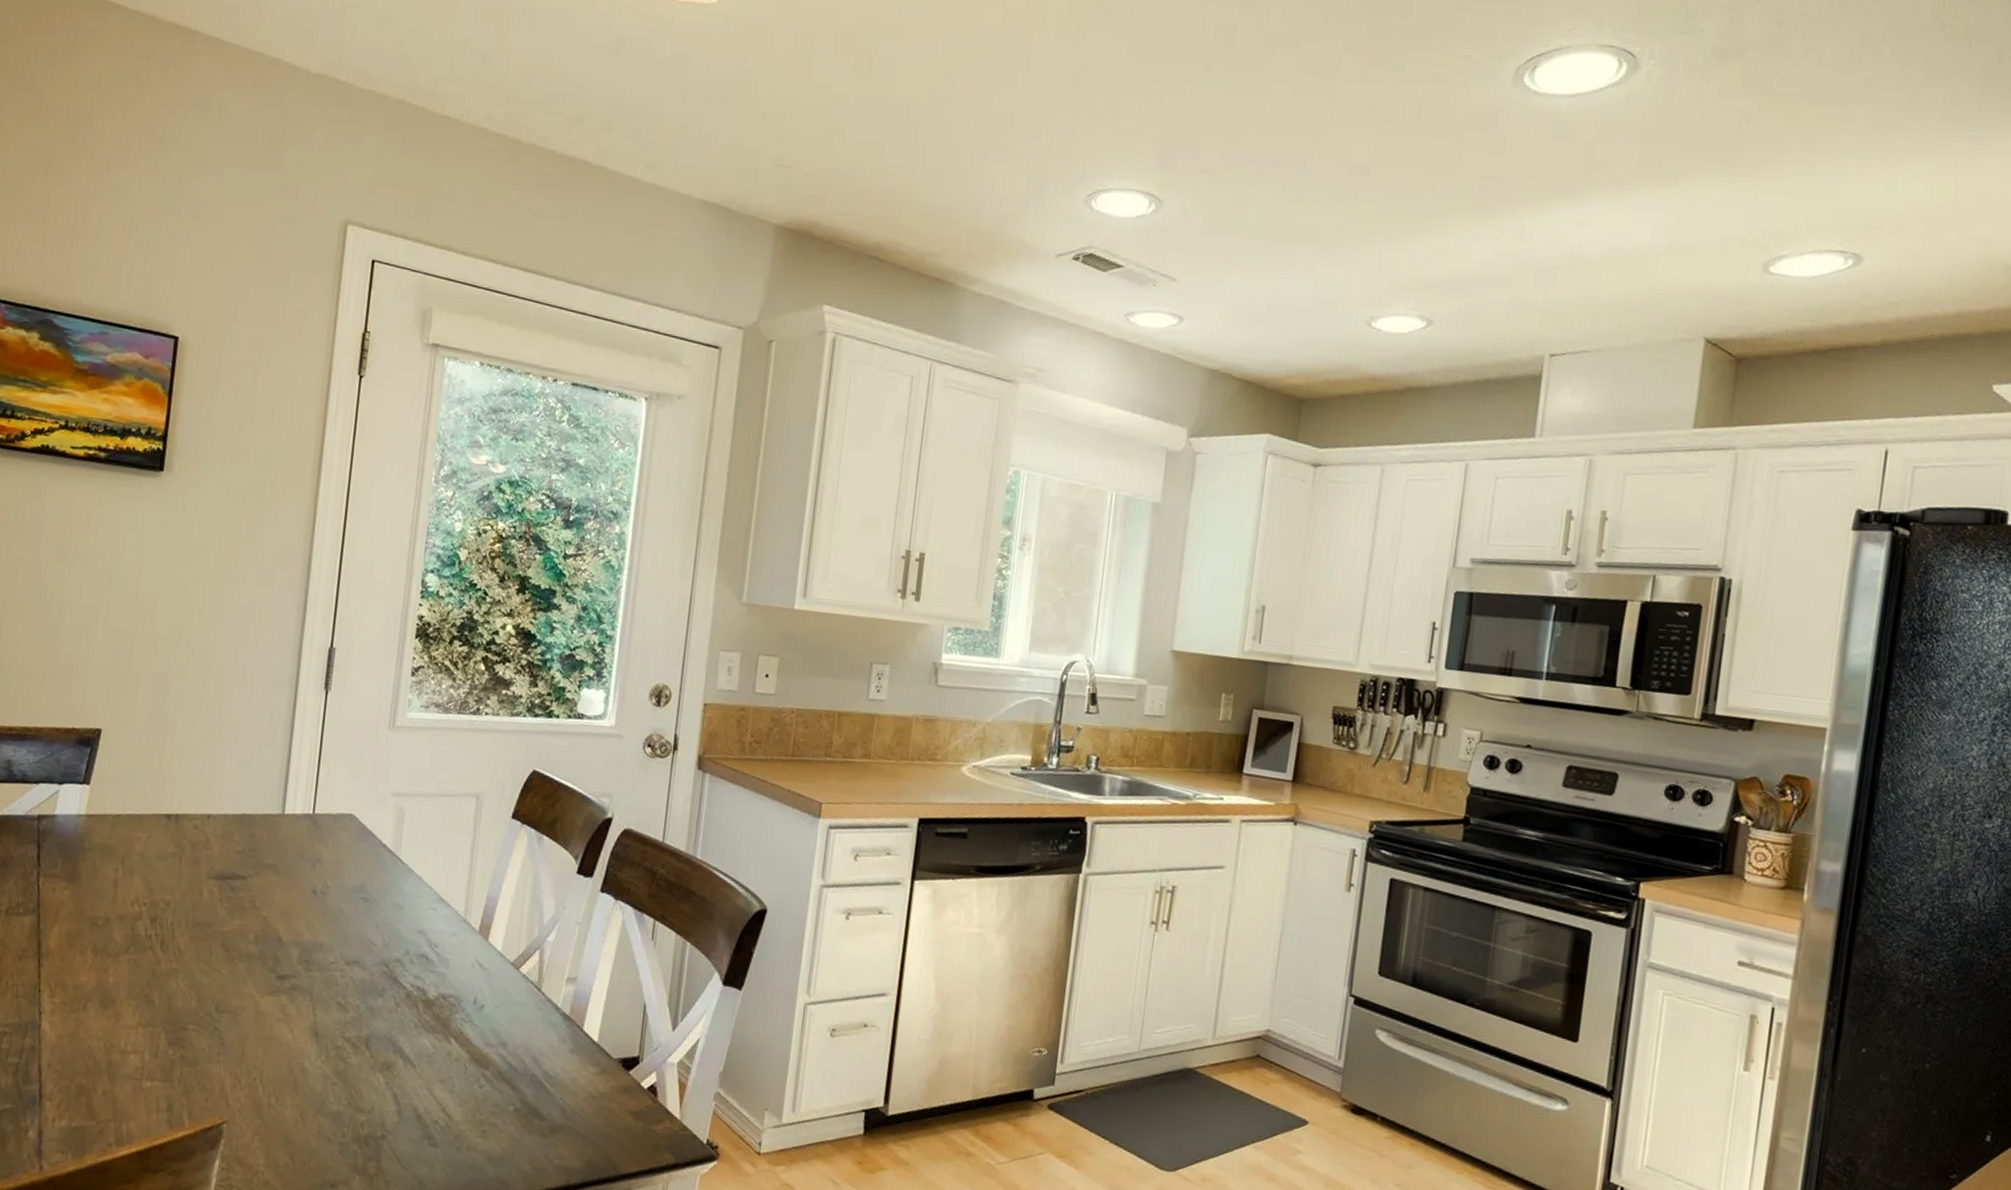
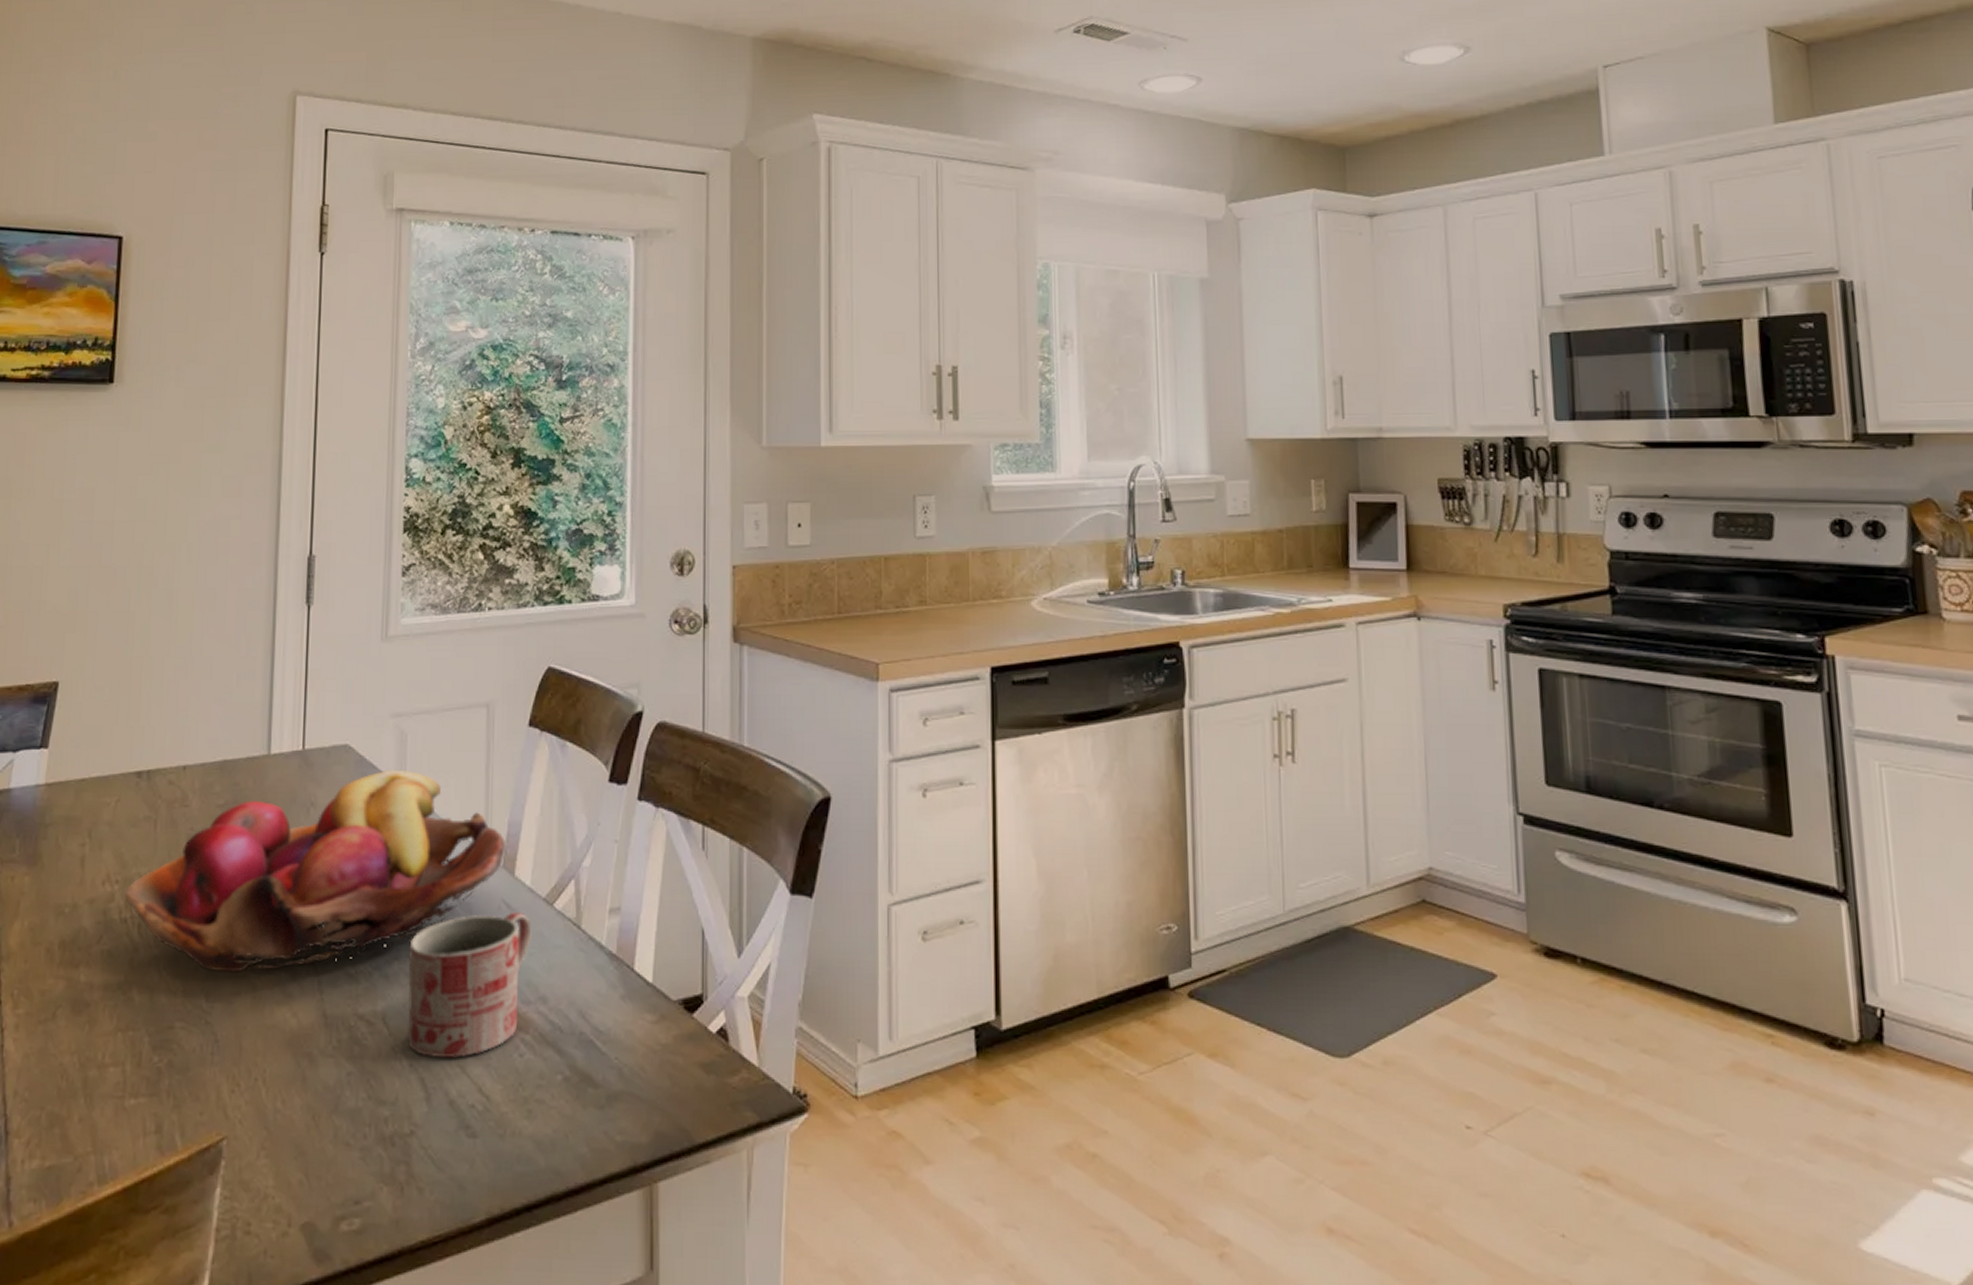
fruit basket: none [150,839,483,993] -> present [124,769,505,973]
mug: none [386,968,500,1082] -> present [408,911,532,1059]

